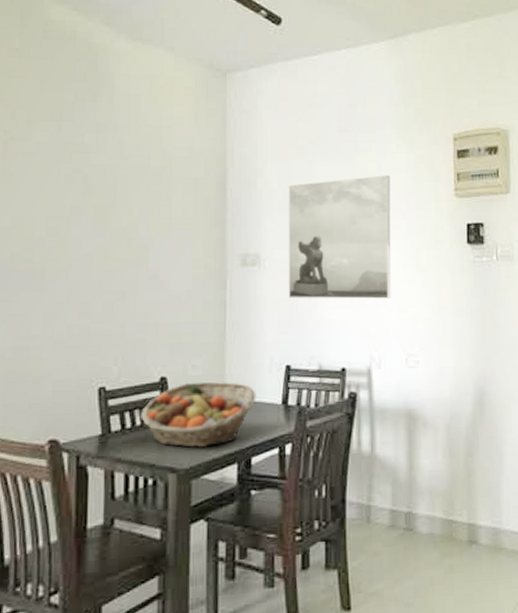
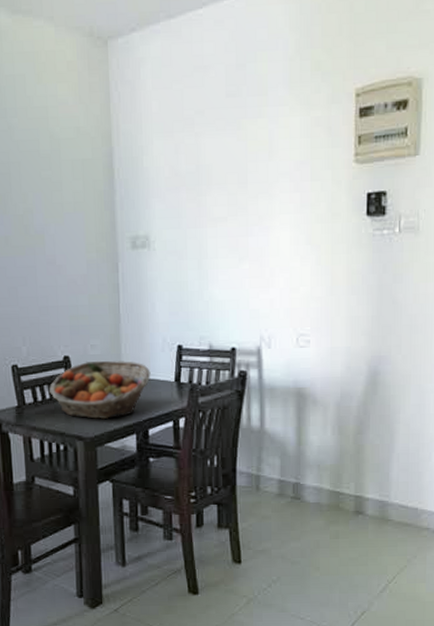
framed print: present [288,174,391,299] -> none [175,142,283,280]

